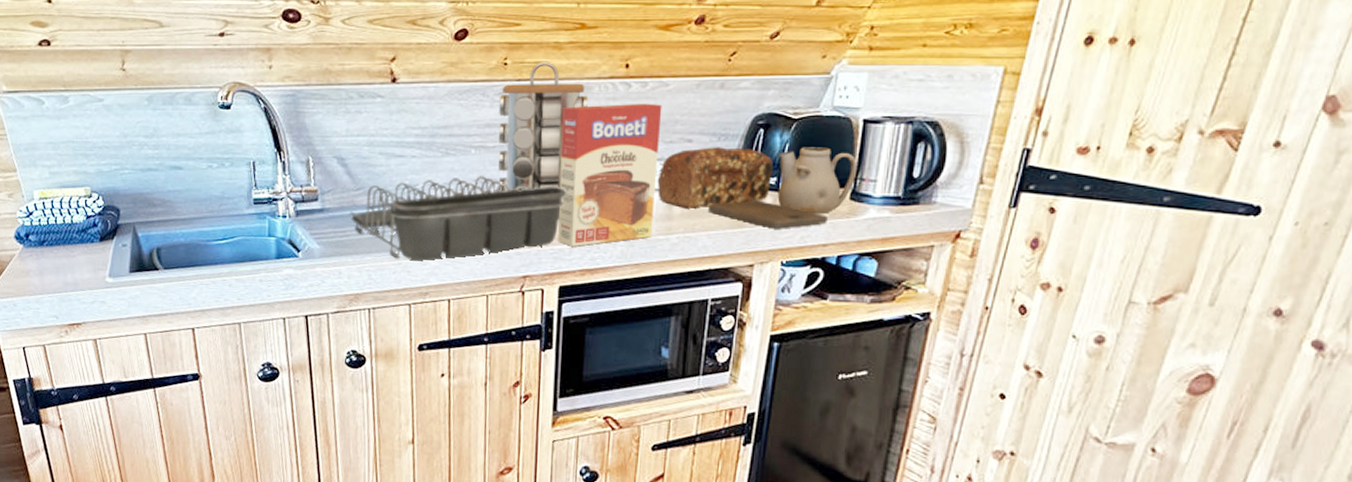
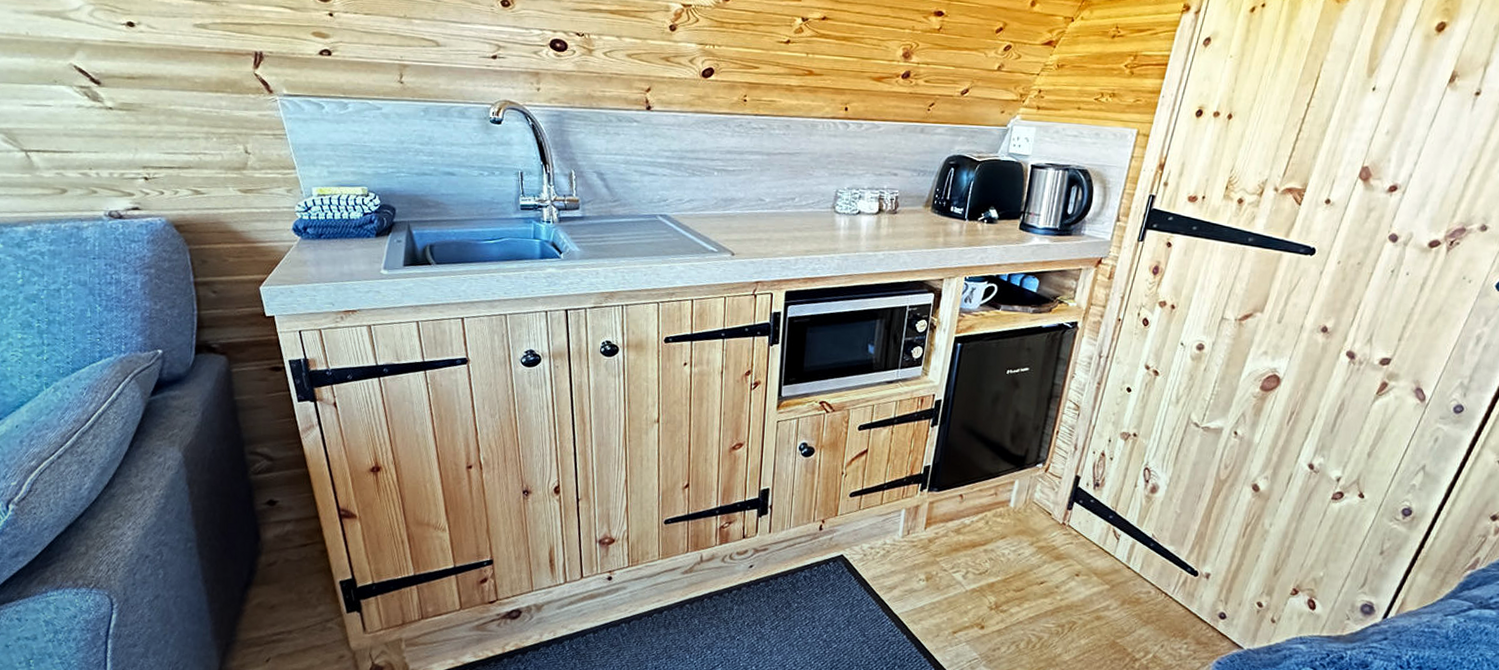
dish rack: present [350,176,567,260] -> none [607,195,794,265]
spice rack: present [497,61,588,192] -> none [736,100,813,210]
food box: present [558,103,662,247] -> none [785,140,874,259]
bread loaf: present [657,147,773,208] -> none [868,180,961,231]
cutting board: present [707,200,828,229] -> none [908,226,1002,251]
teapot: present [777,147,858,213] -> none [963,185,1026,239]

